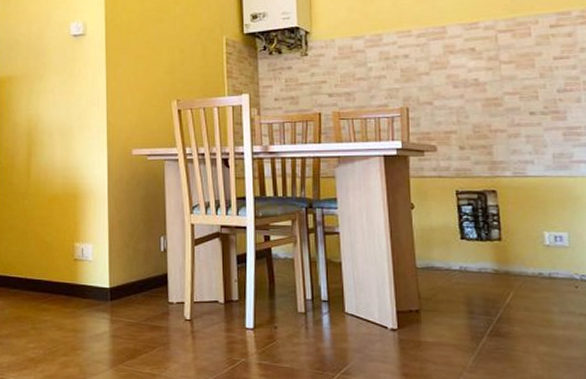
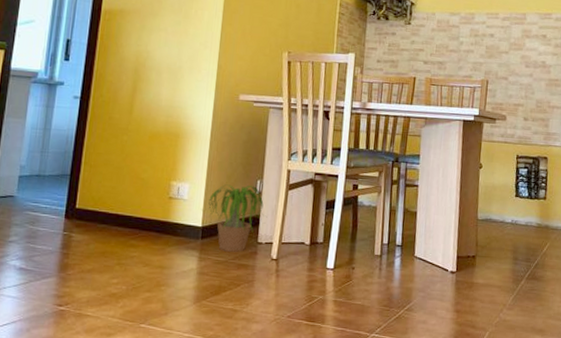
potted plant: none [106,243,176,313] -> present [200,184,267,252]

